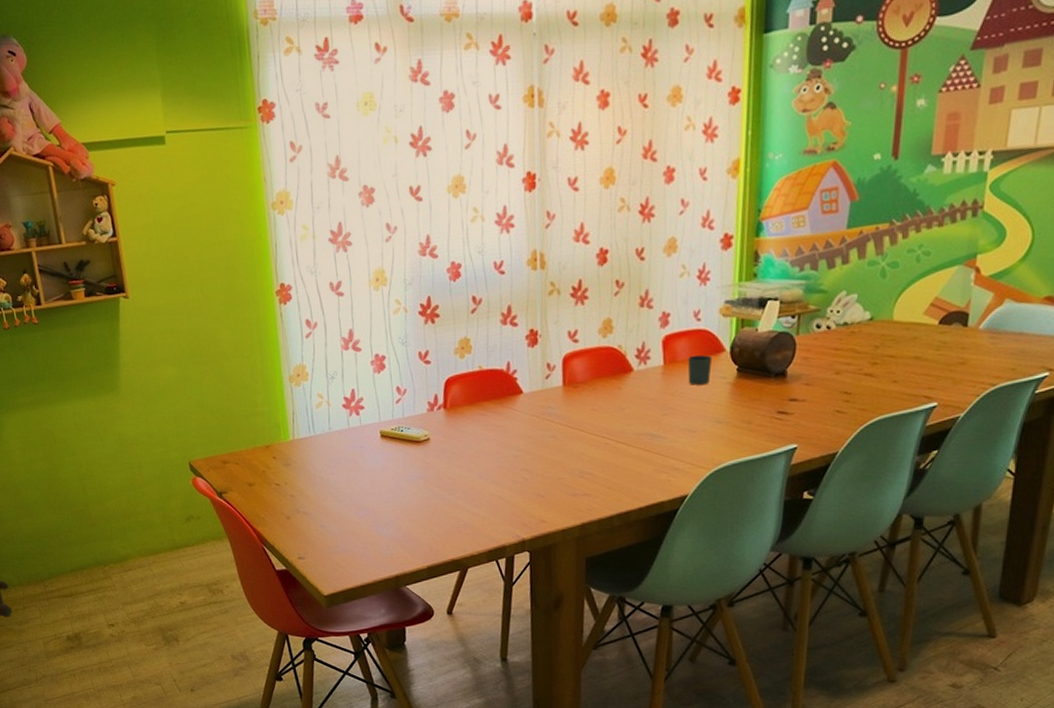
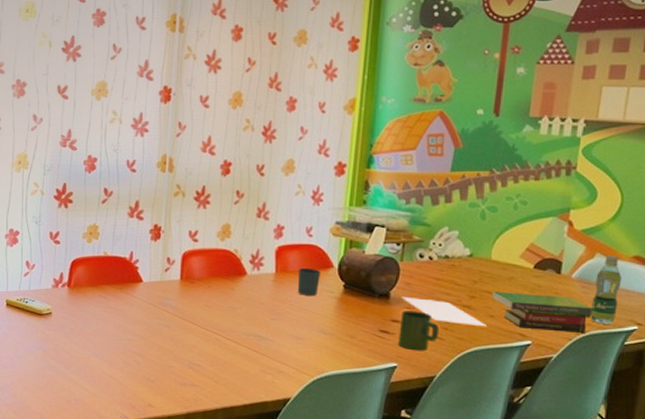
cup: none [797,386,841,429] -> present [398,311,440,351]
paper: none [799,372,890,394] -> present [402,296,486,327]
books: none [895,350,1002,390] -> present [492,292,593,333]
bottle: none [999,299,1032,375] -> present [590,256,622,324]

